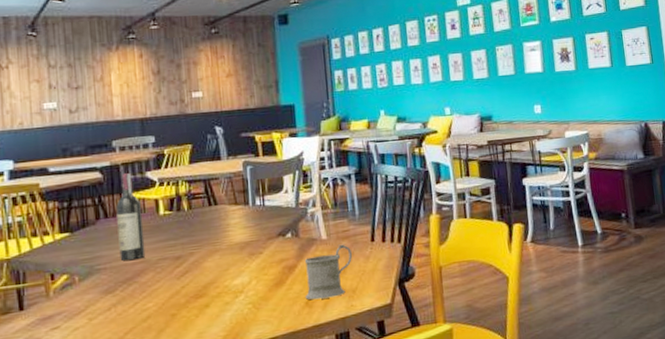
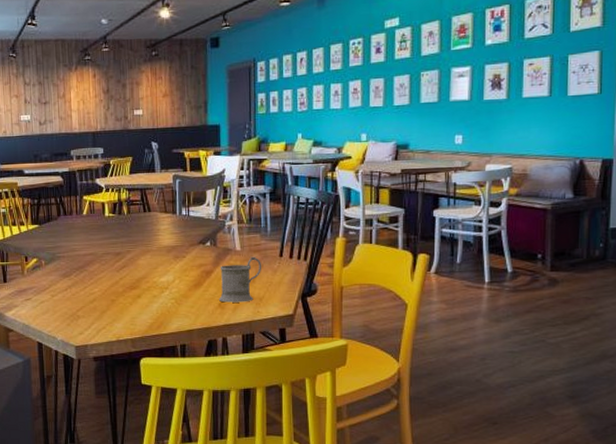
wine bottle: present [116,173,146,261] -> none [73,179,94,252]

